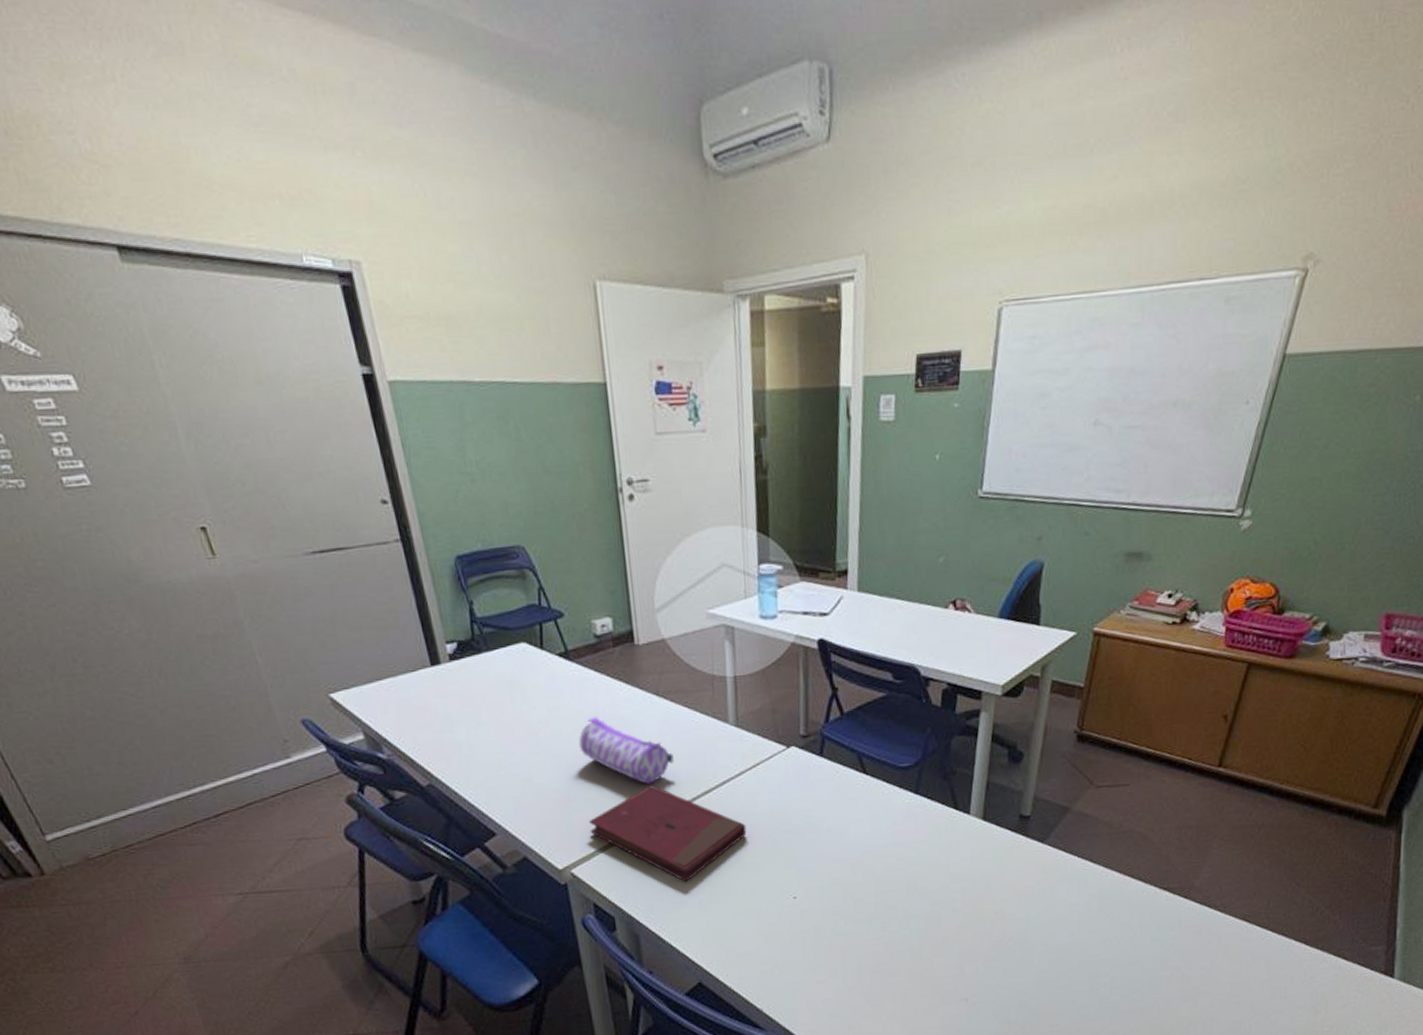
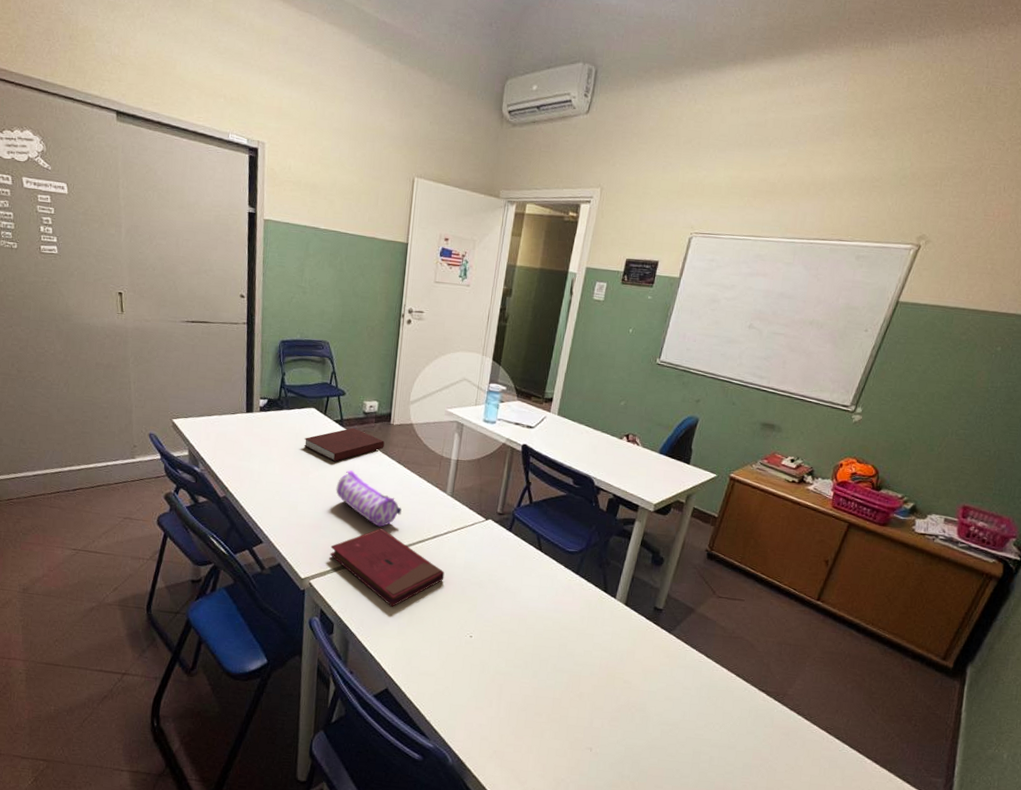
notebook: none [520,659,633,711] -> present [303,427,385,462]

